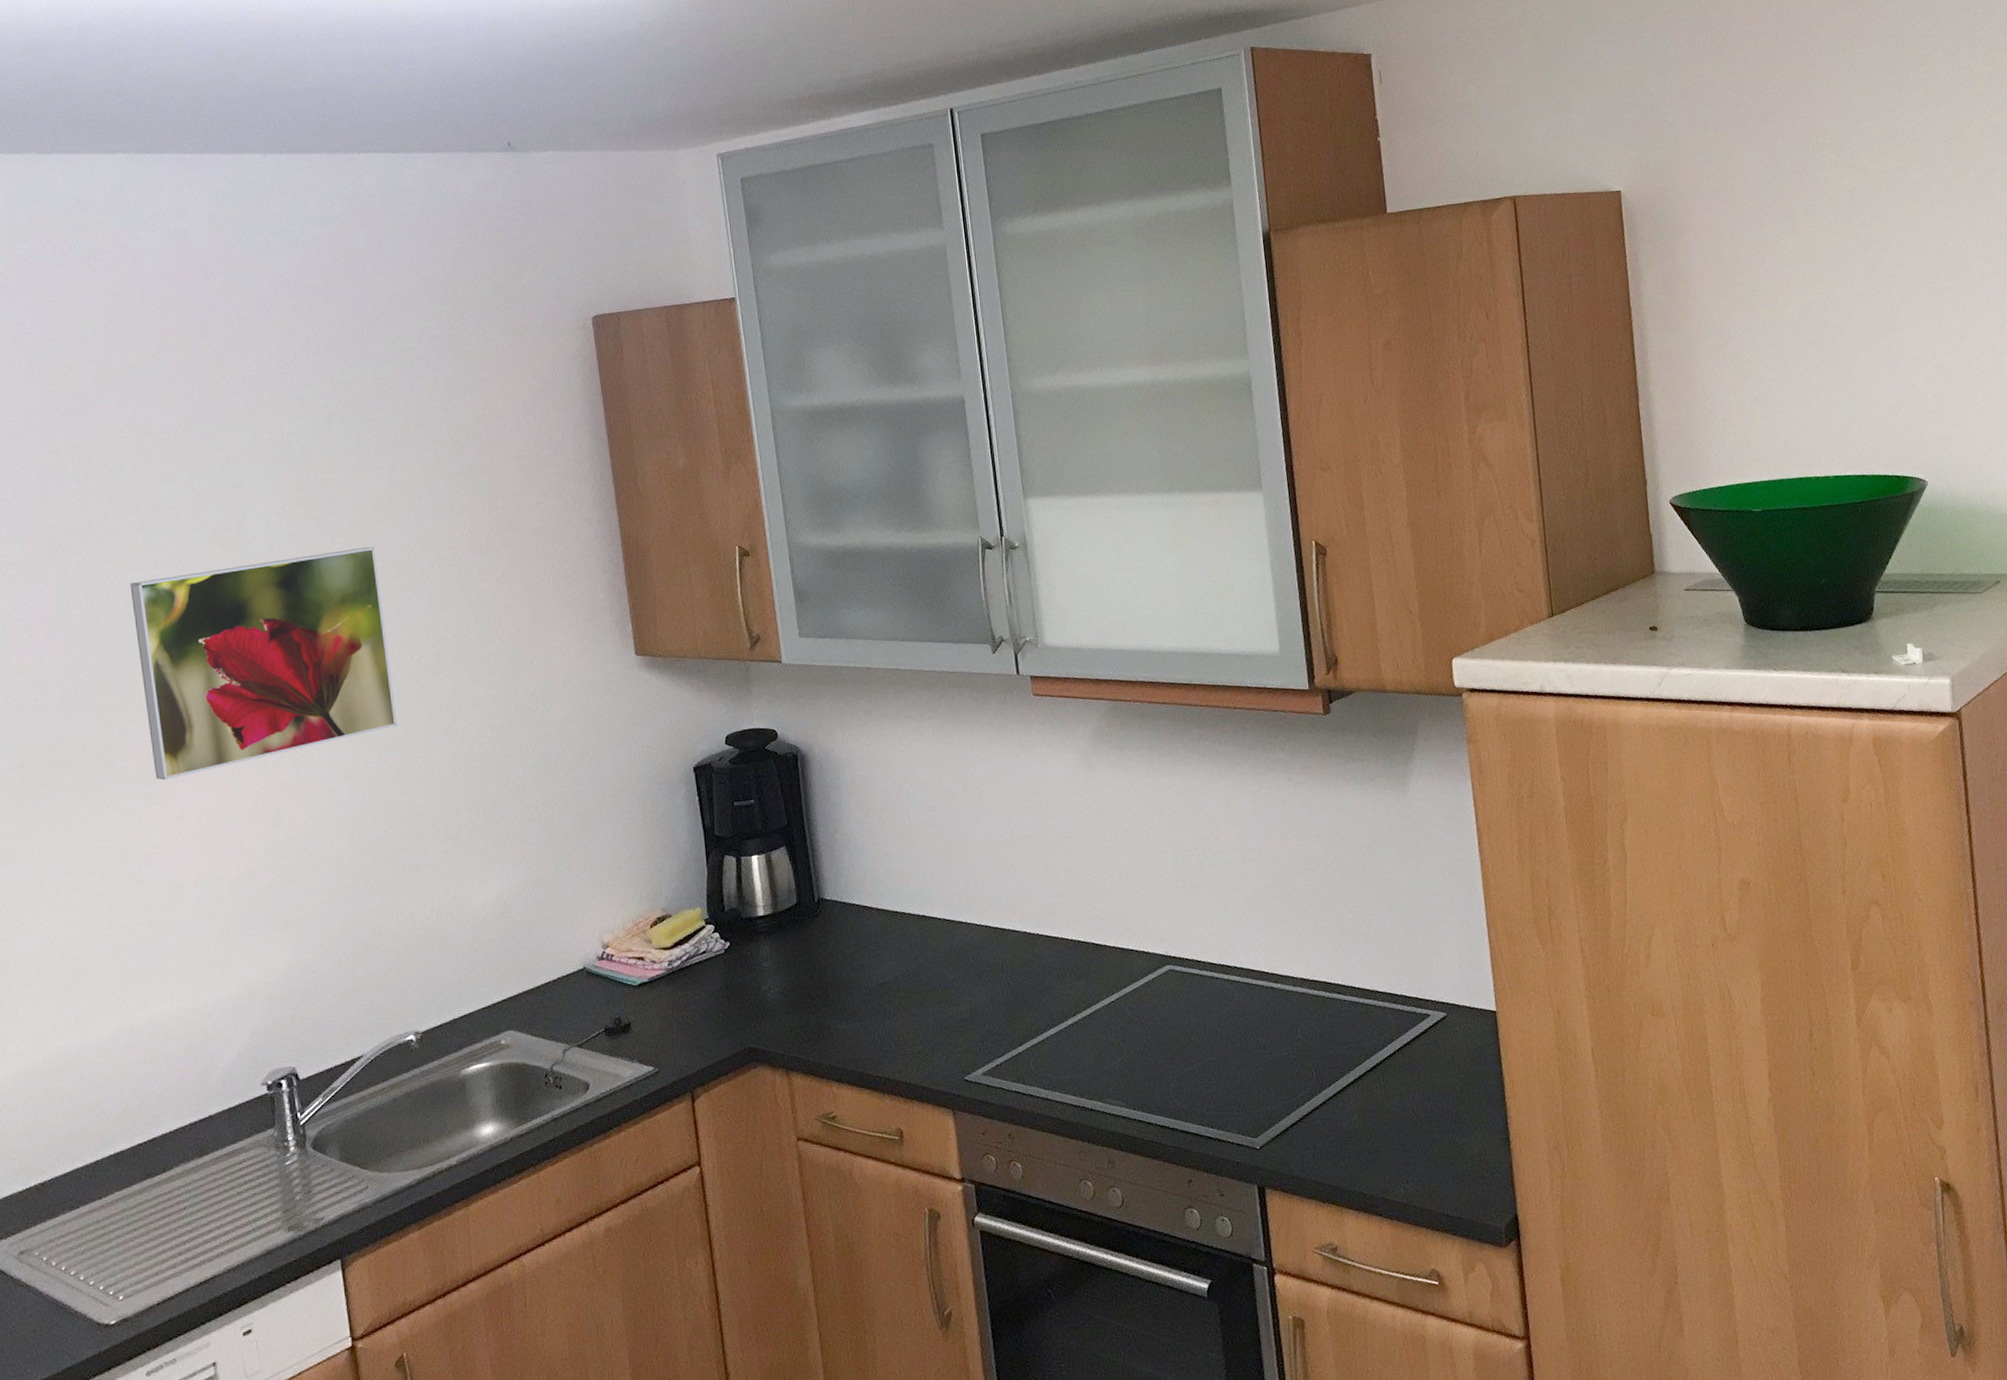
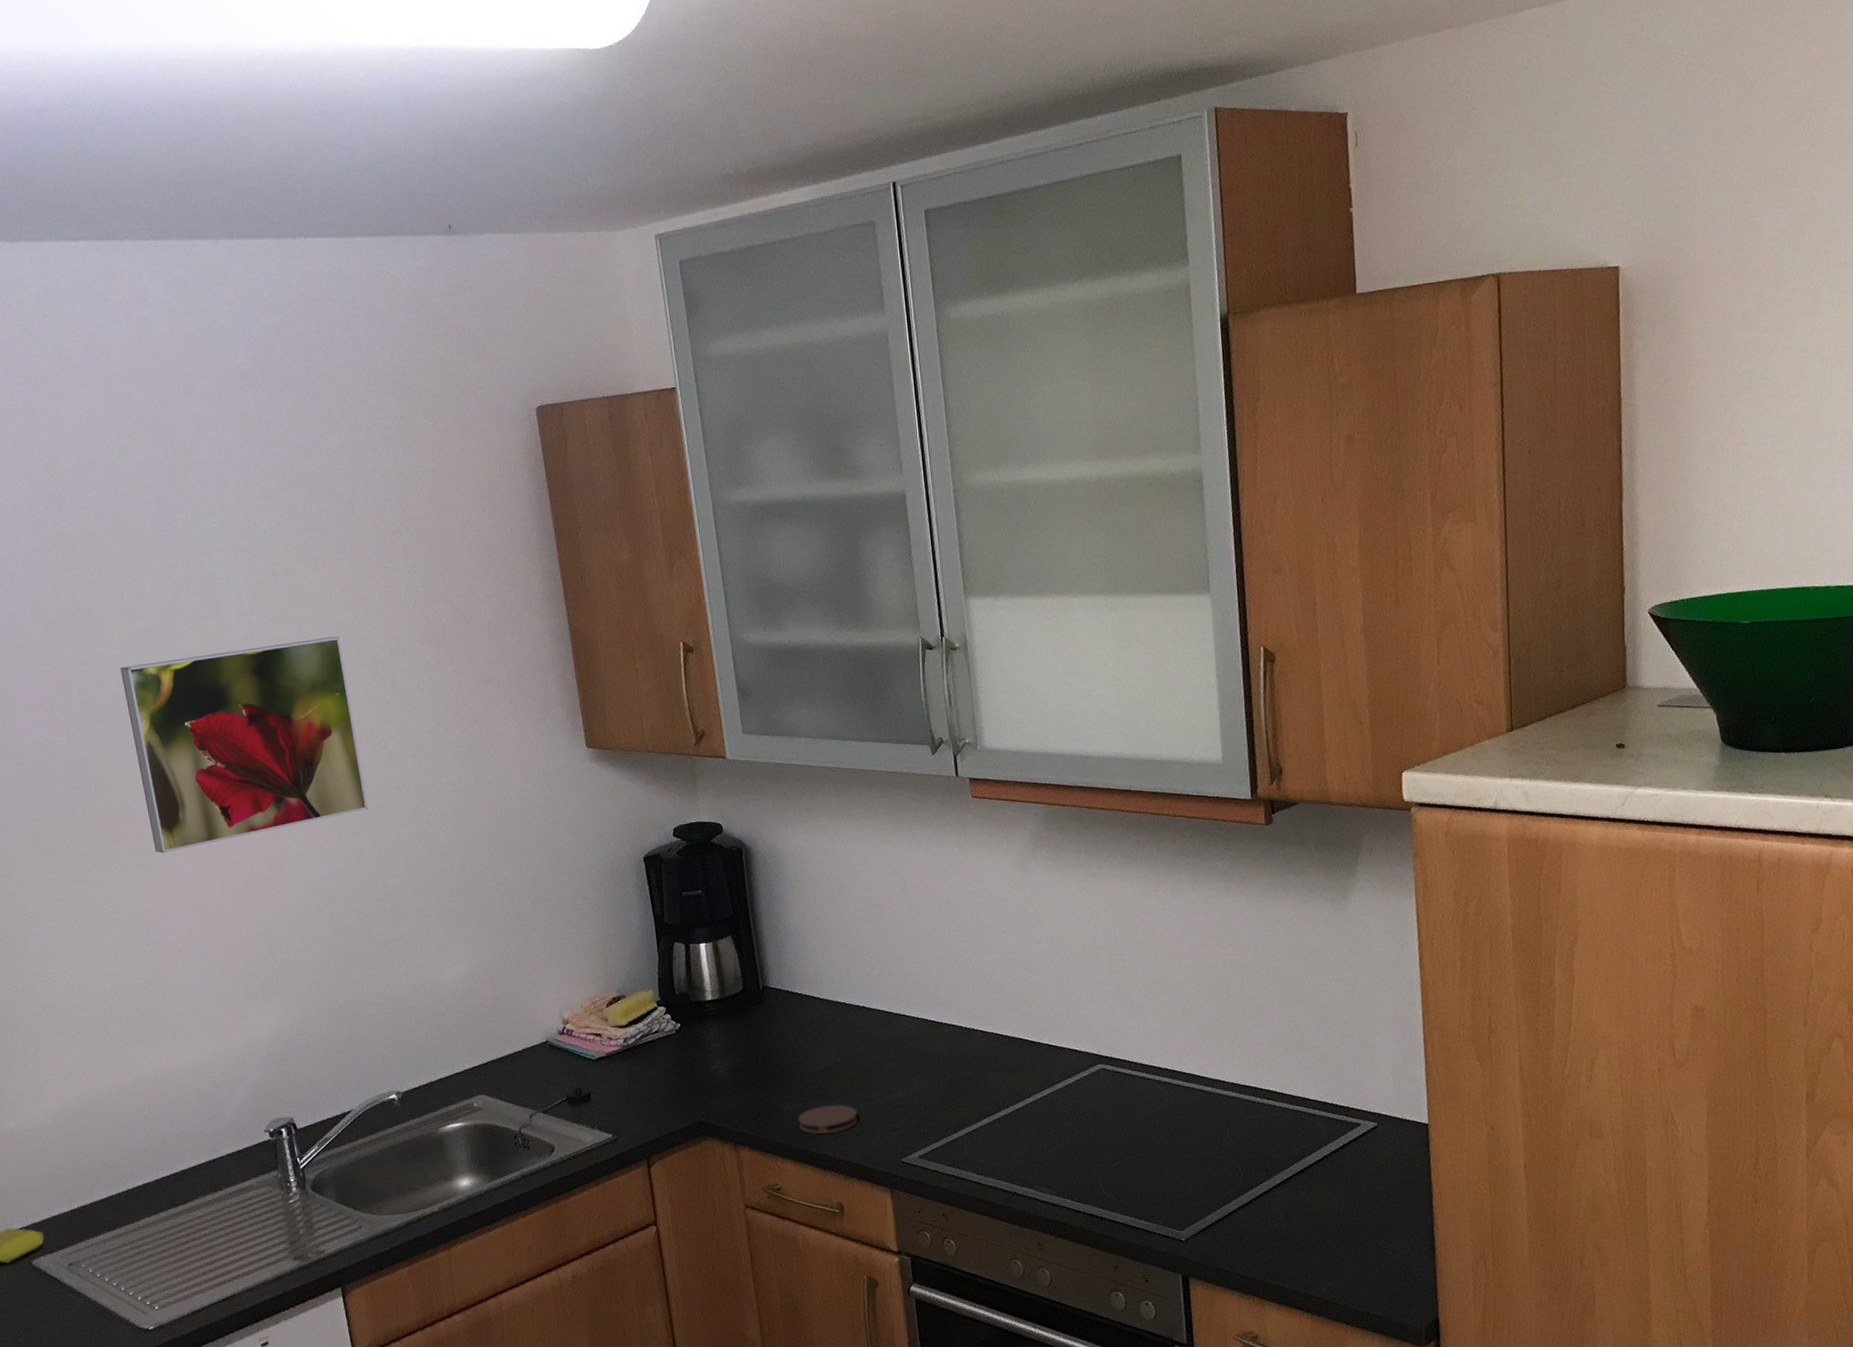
coaster: none [854,1021,918,1055] -> present [797,1104,858,1134]

